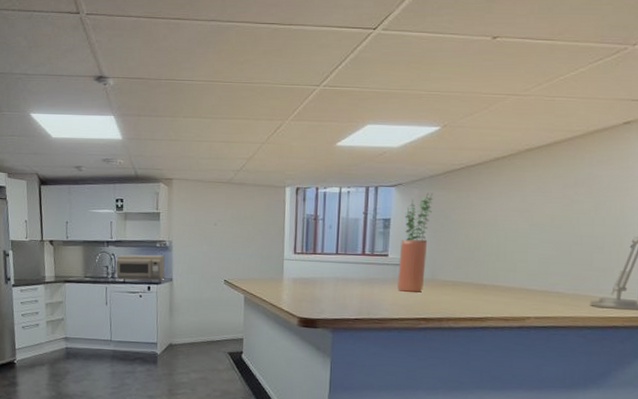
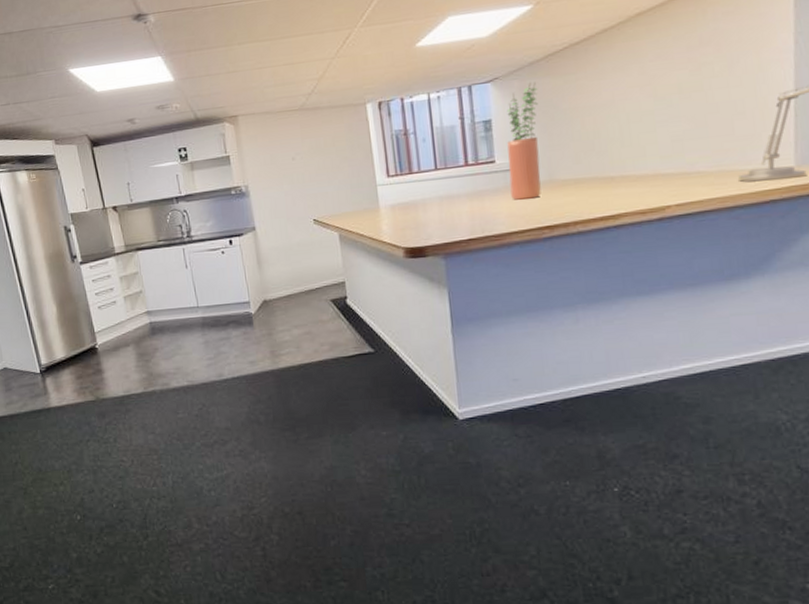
microwave: present [115,254,165,282] -> none [189,202,247,239]

